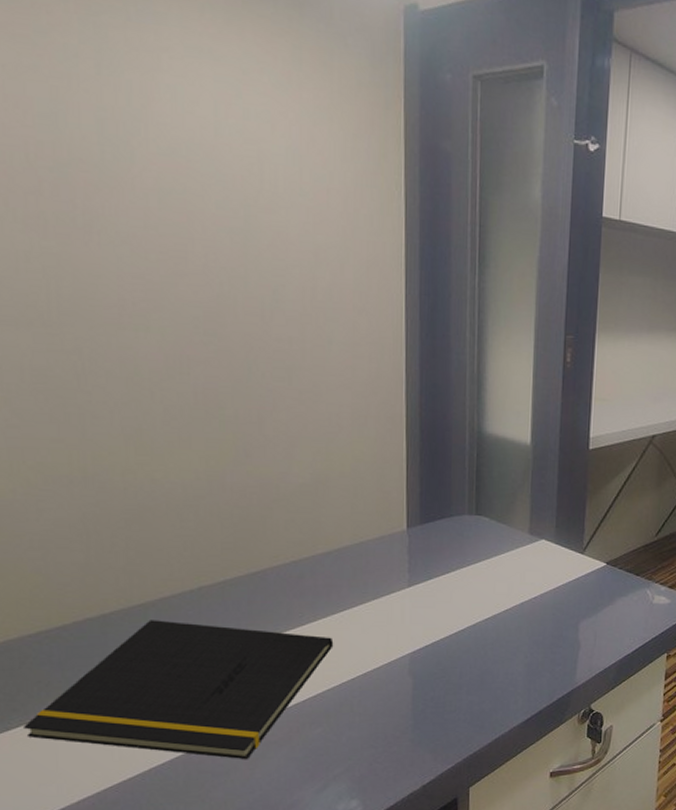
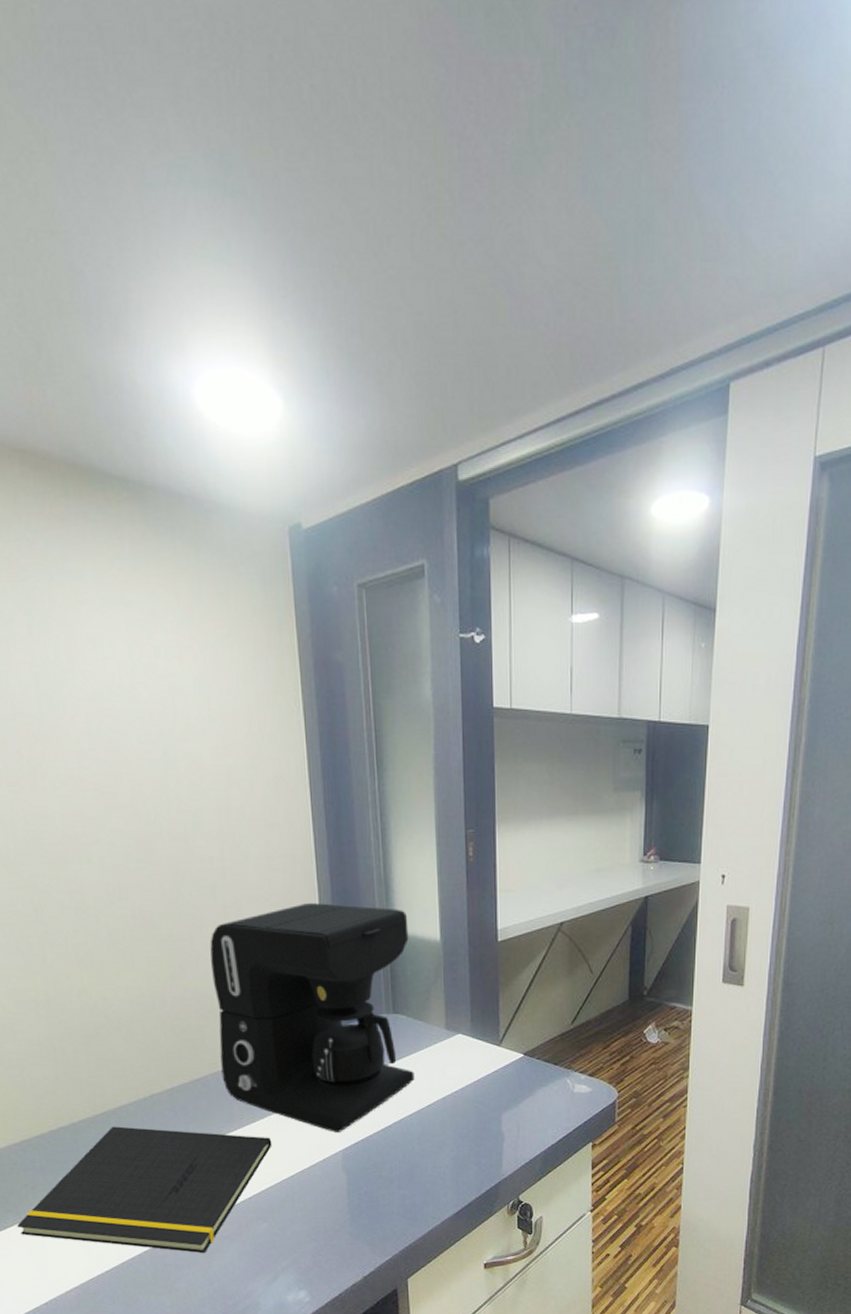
coffee maker: none [281,395,499,635] -> present [210,903,415,1132]

